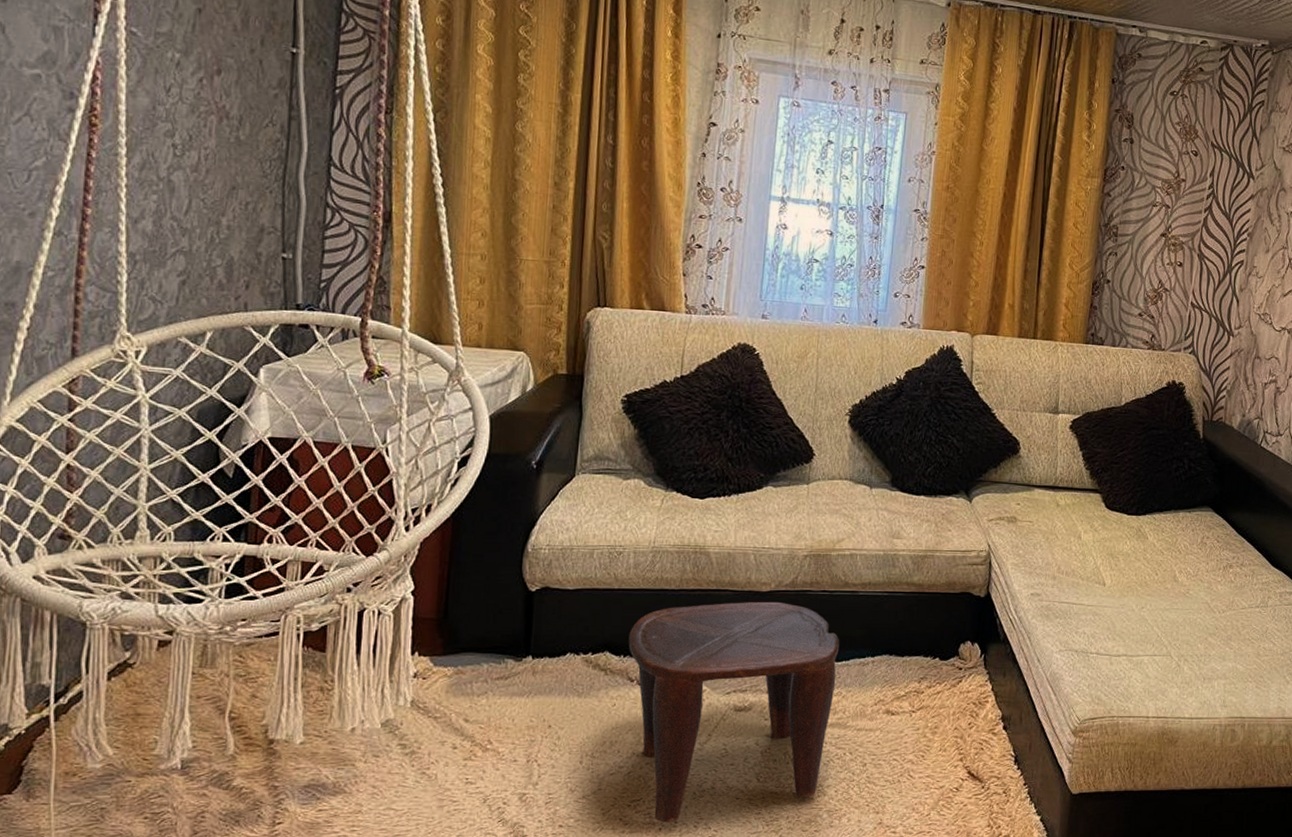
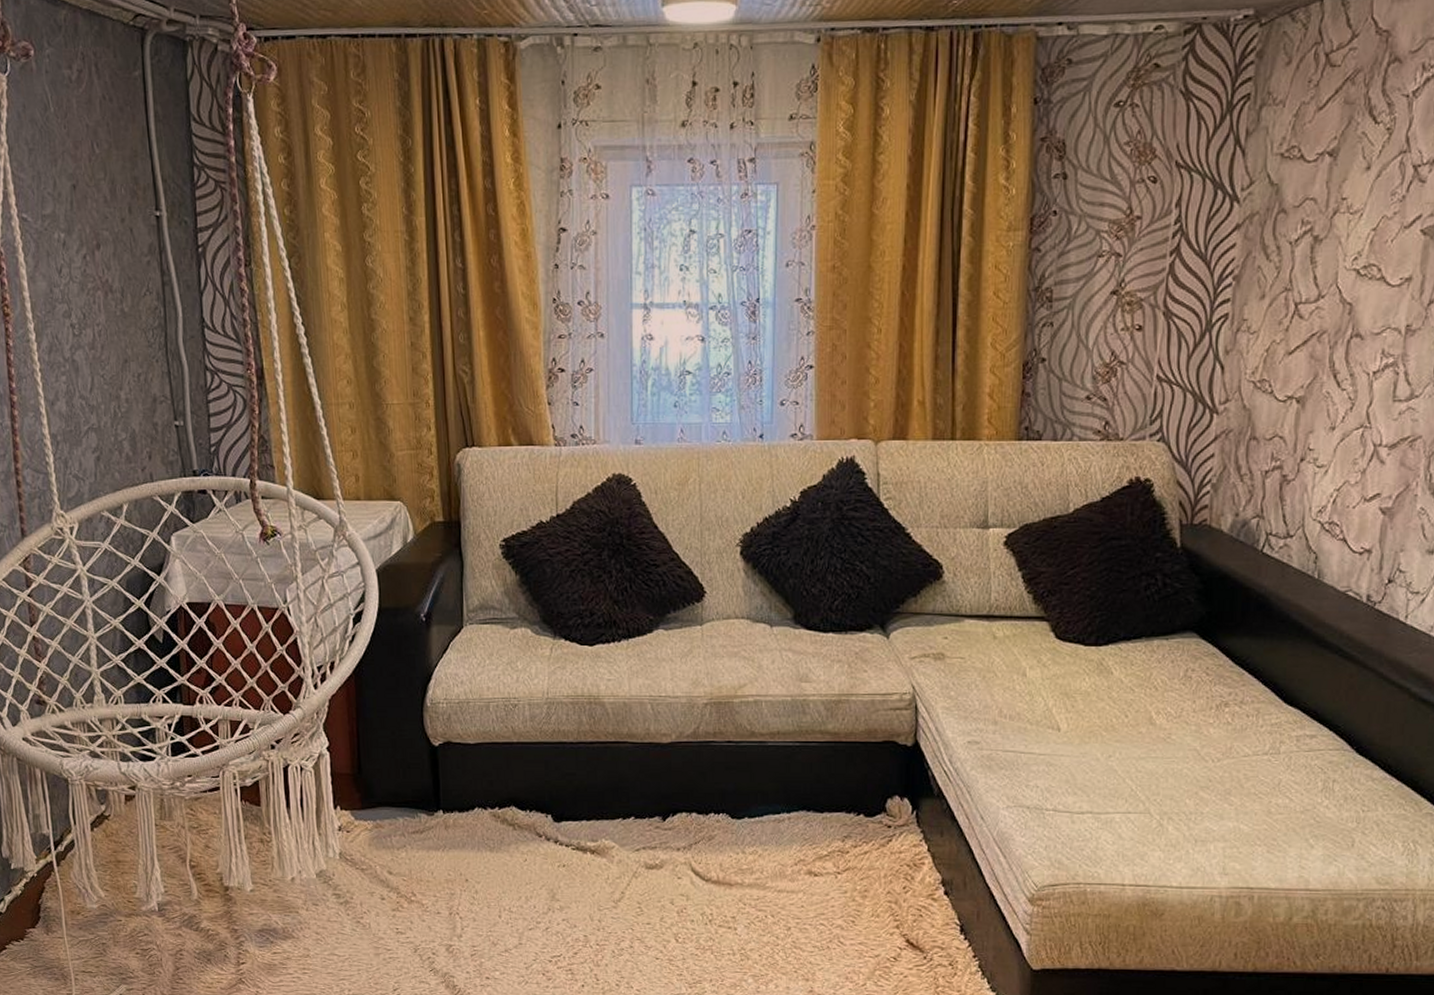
stool: present [628,601,840,823] -> none [532,753,751,980]

